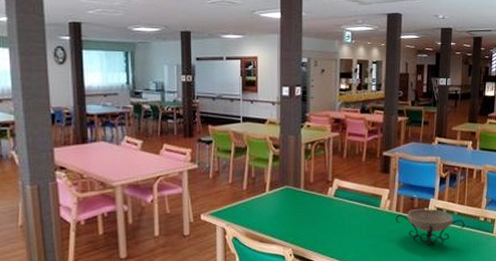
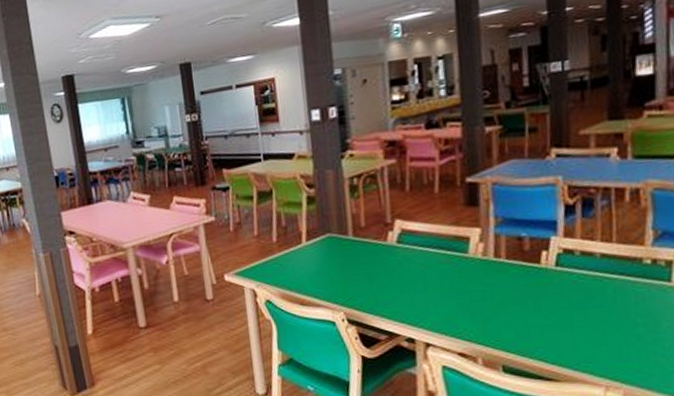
decorative bowl: present [395,208,465,247] -> none [494,250,616,306]

